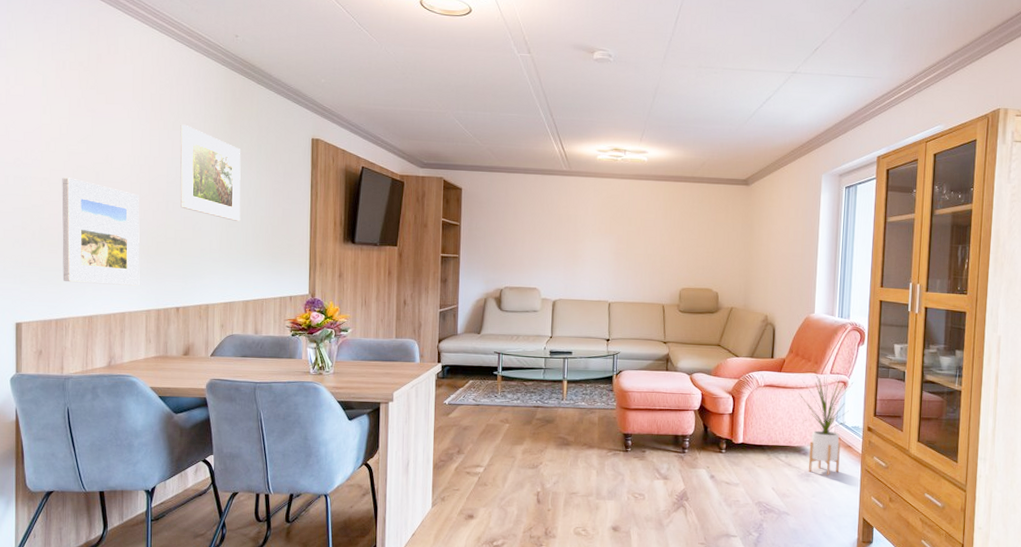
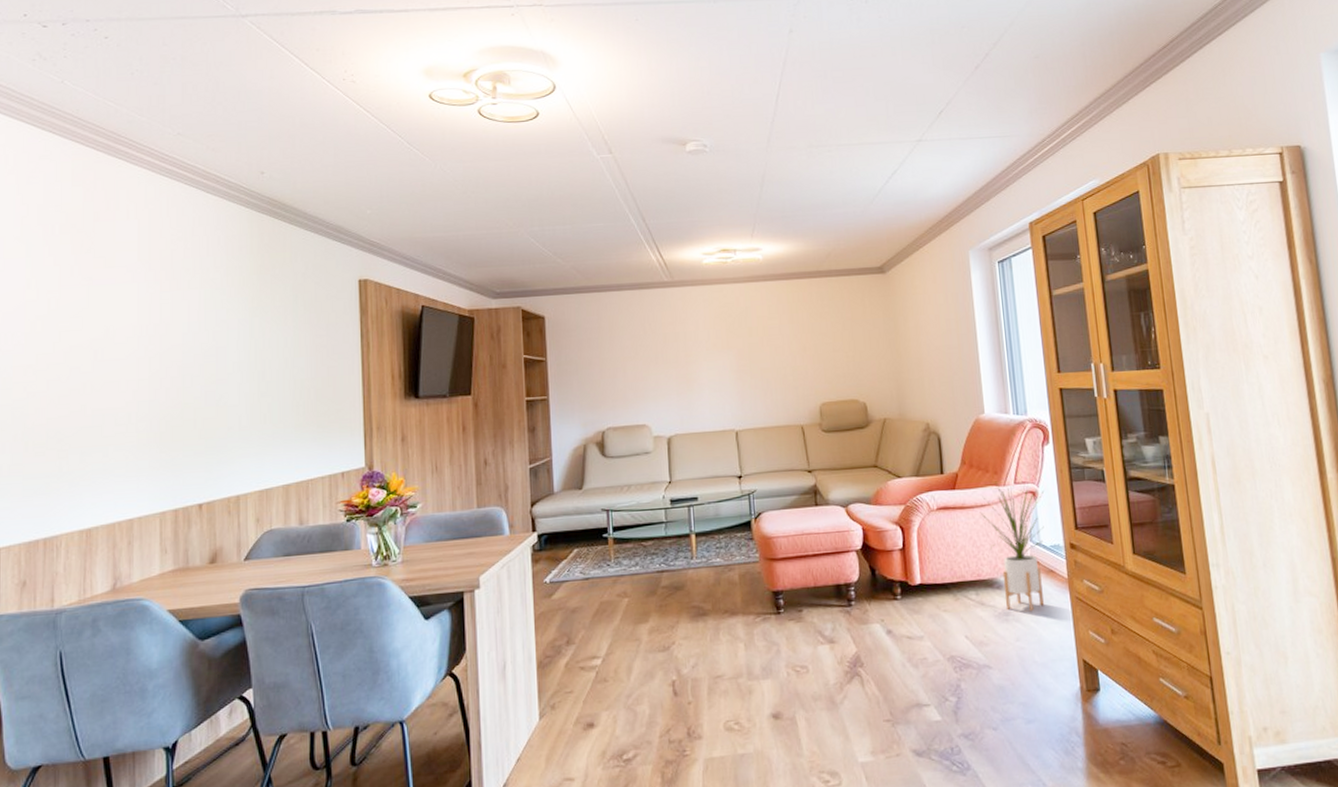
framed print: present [62,177,140,286] -> none [51,361,151,489]
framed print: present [180,124,241,221] -> none [197,281,276,389]

